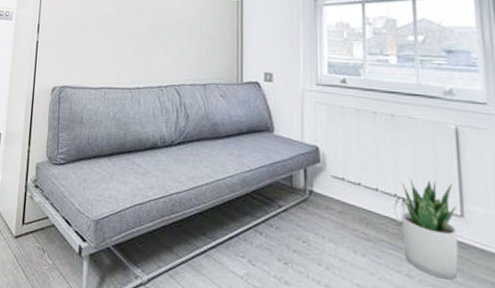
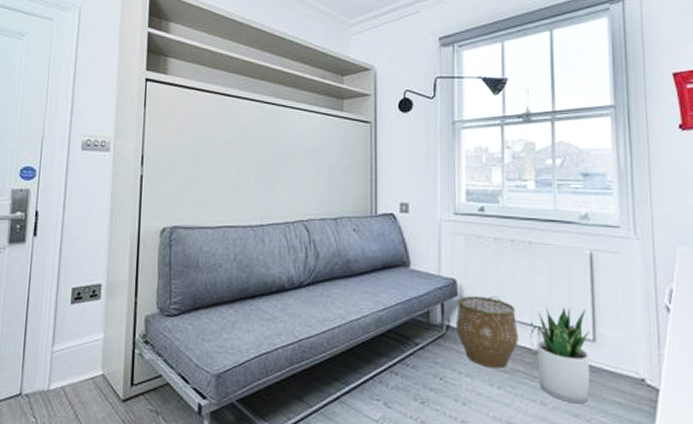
basket: none [318,163,382,237] -> present [455,295,518,368]

